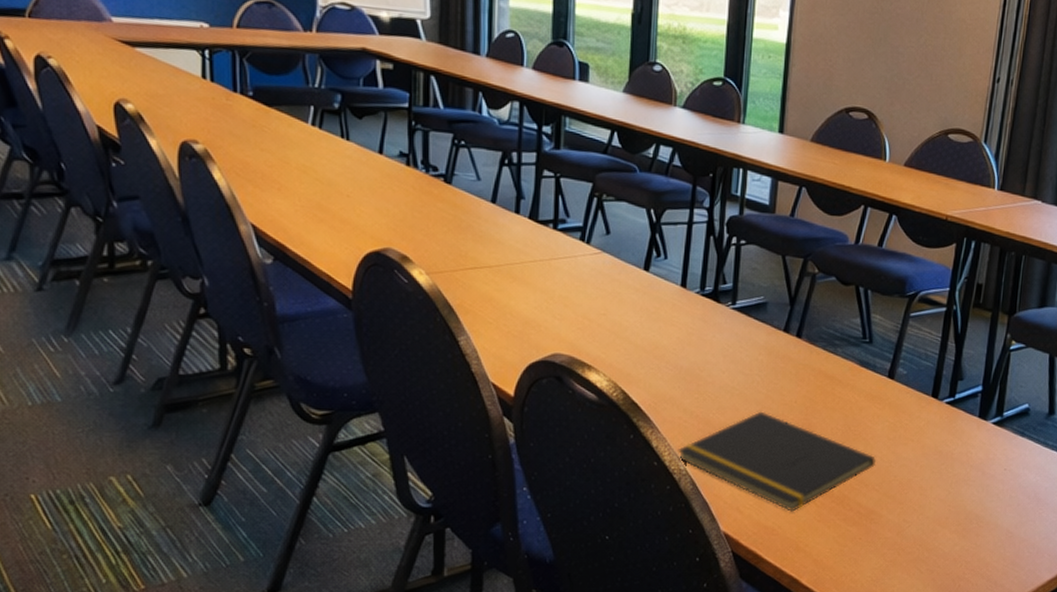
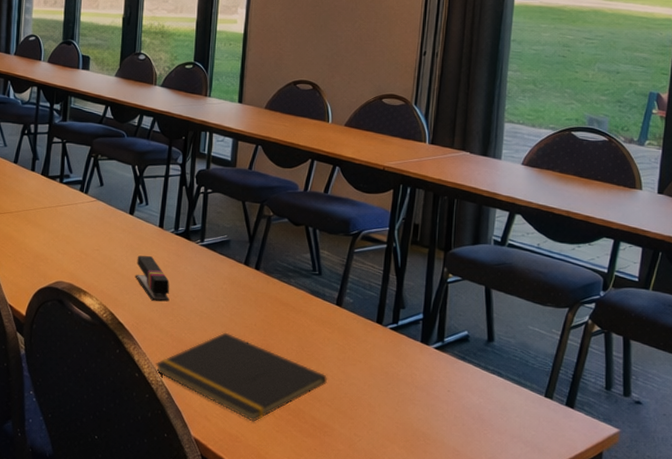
stapler: none [653,321,695,377] -> present [136,255,170,302]

